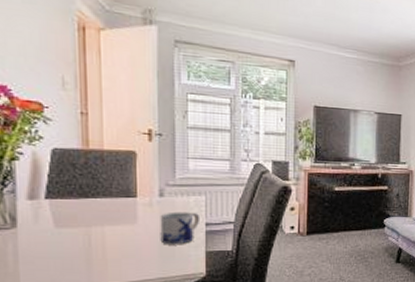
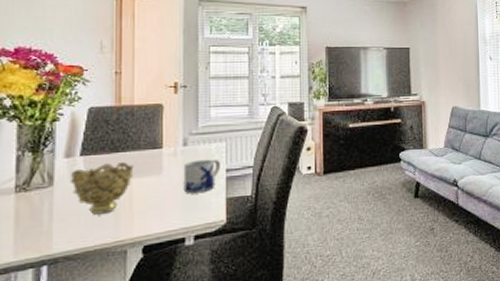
decorative bowl: none [34,209,106,259] -> present [69,162,134,215]

